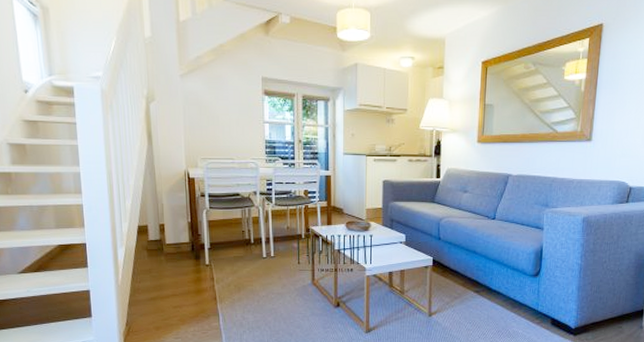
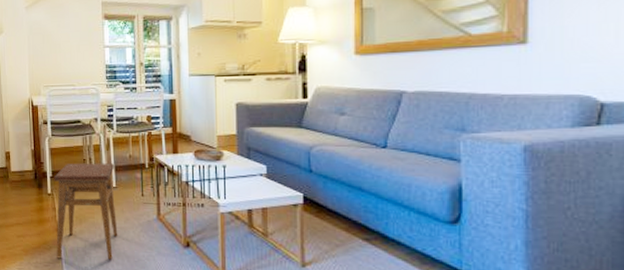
stool: none [212,234,275,325] -> present [54,163,118,260]

